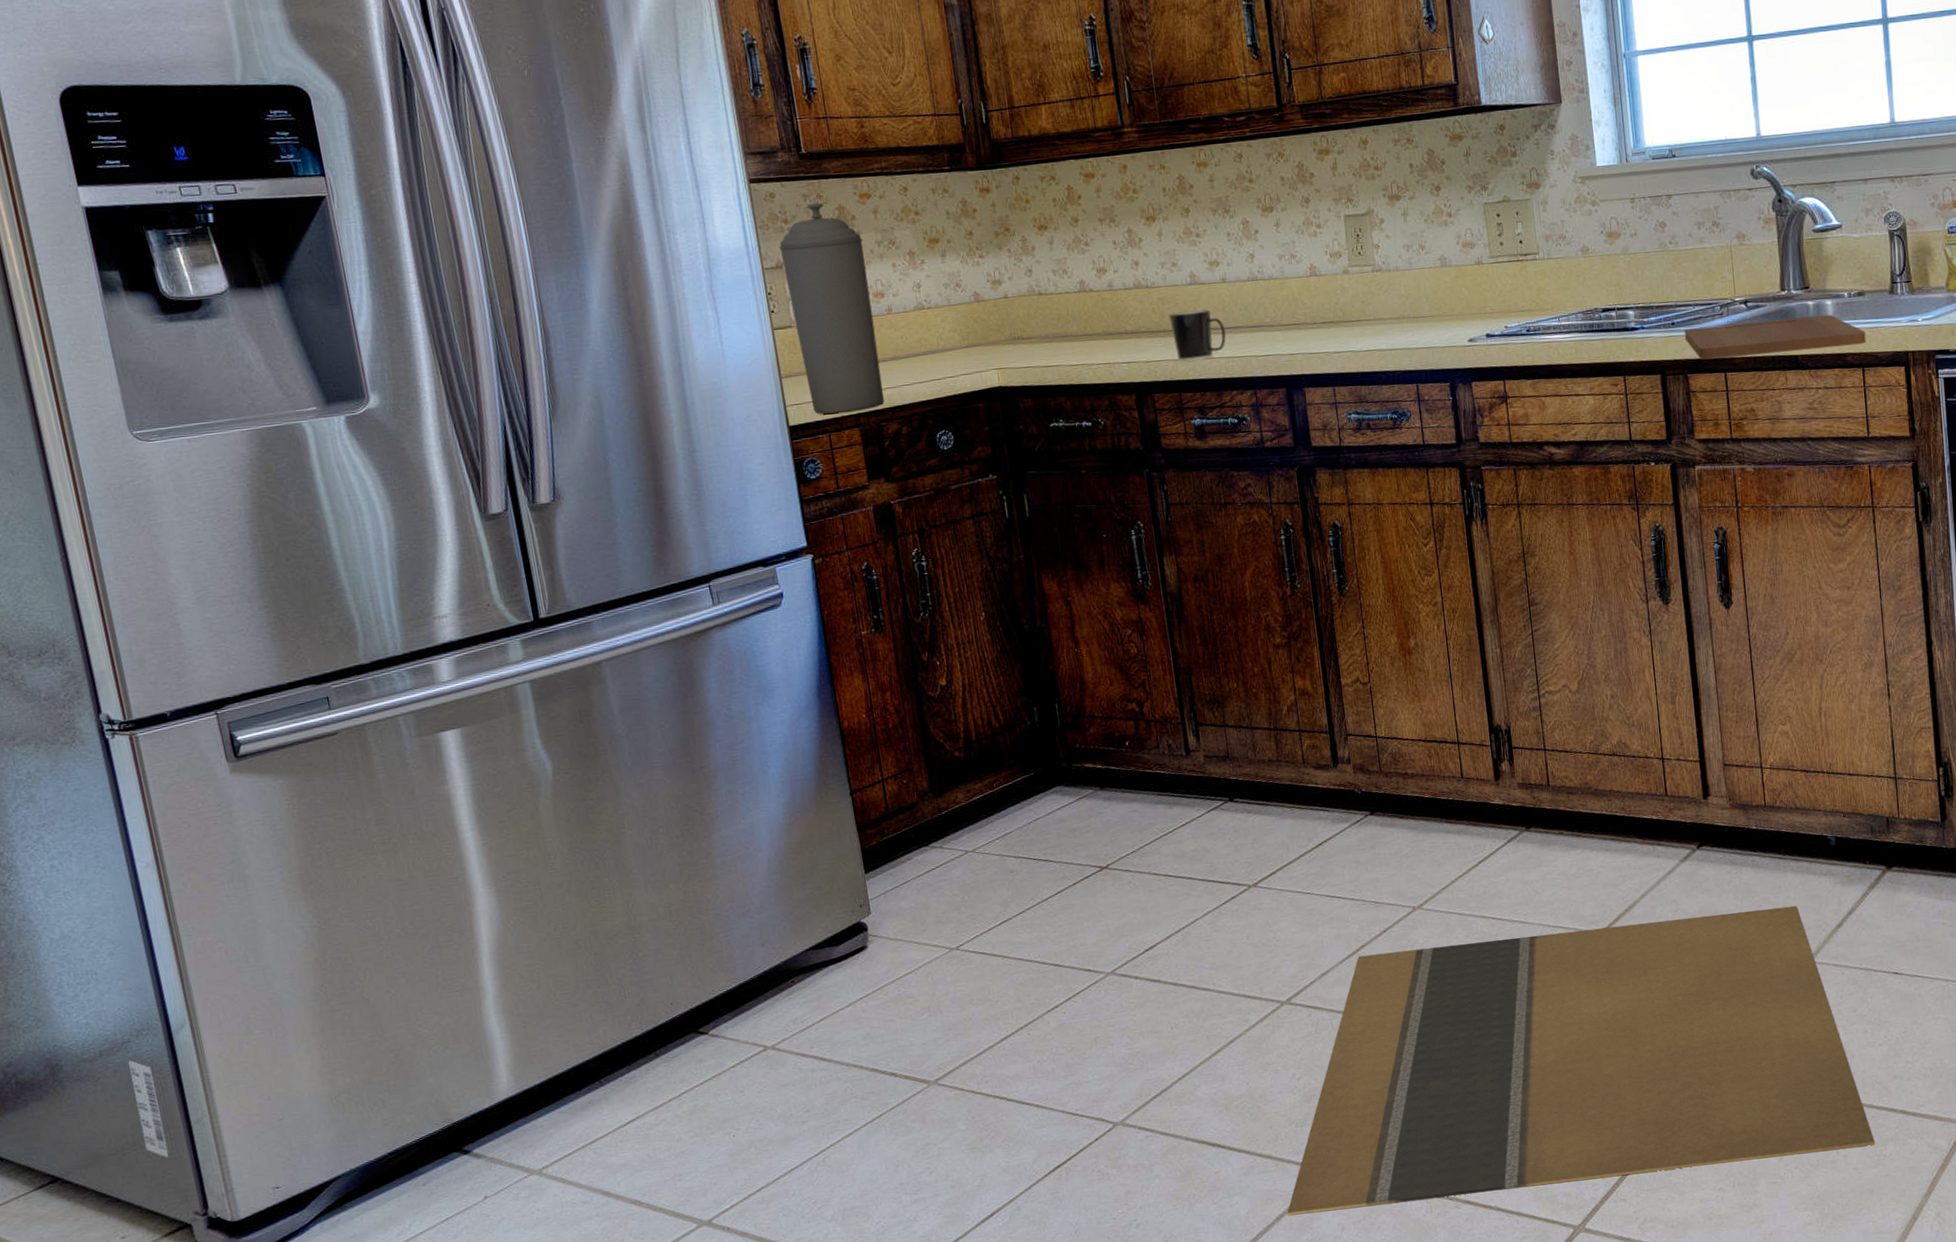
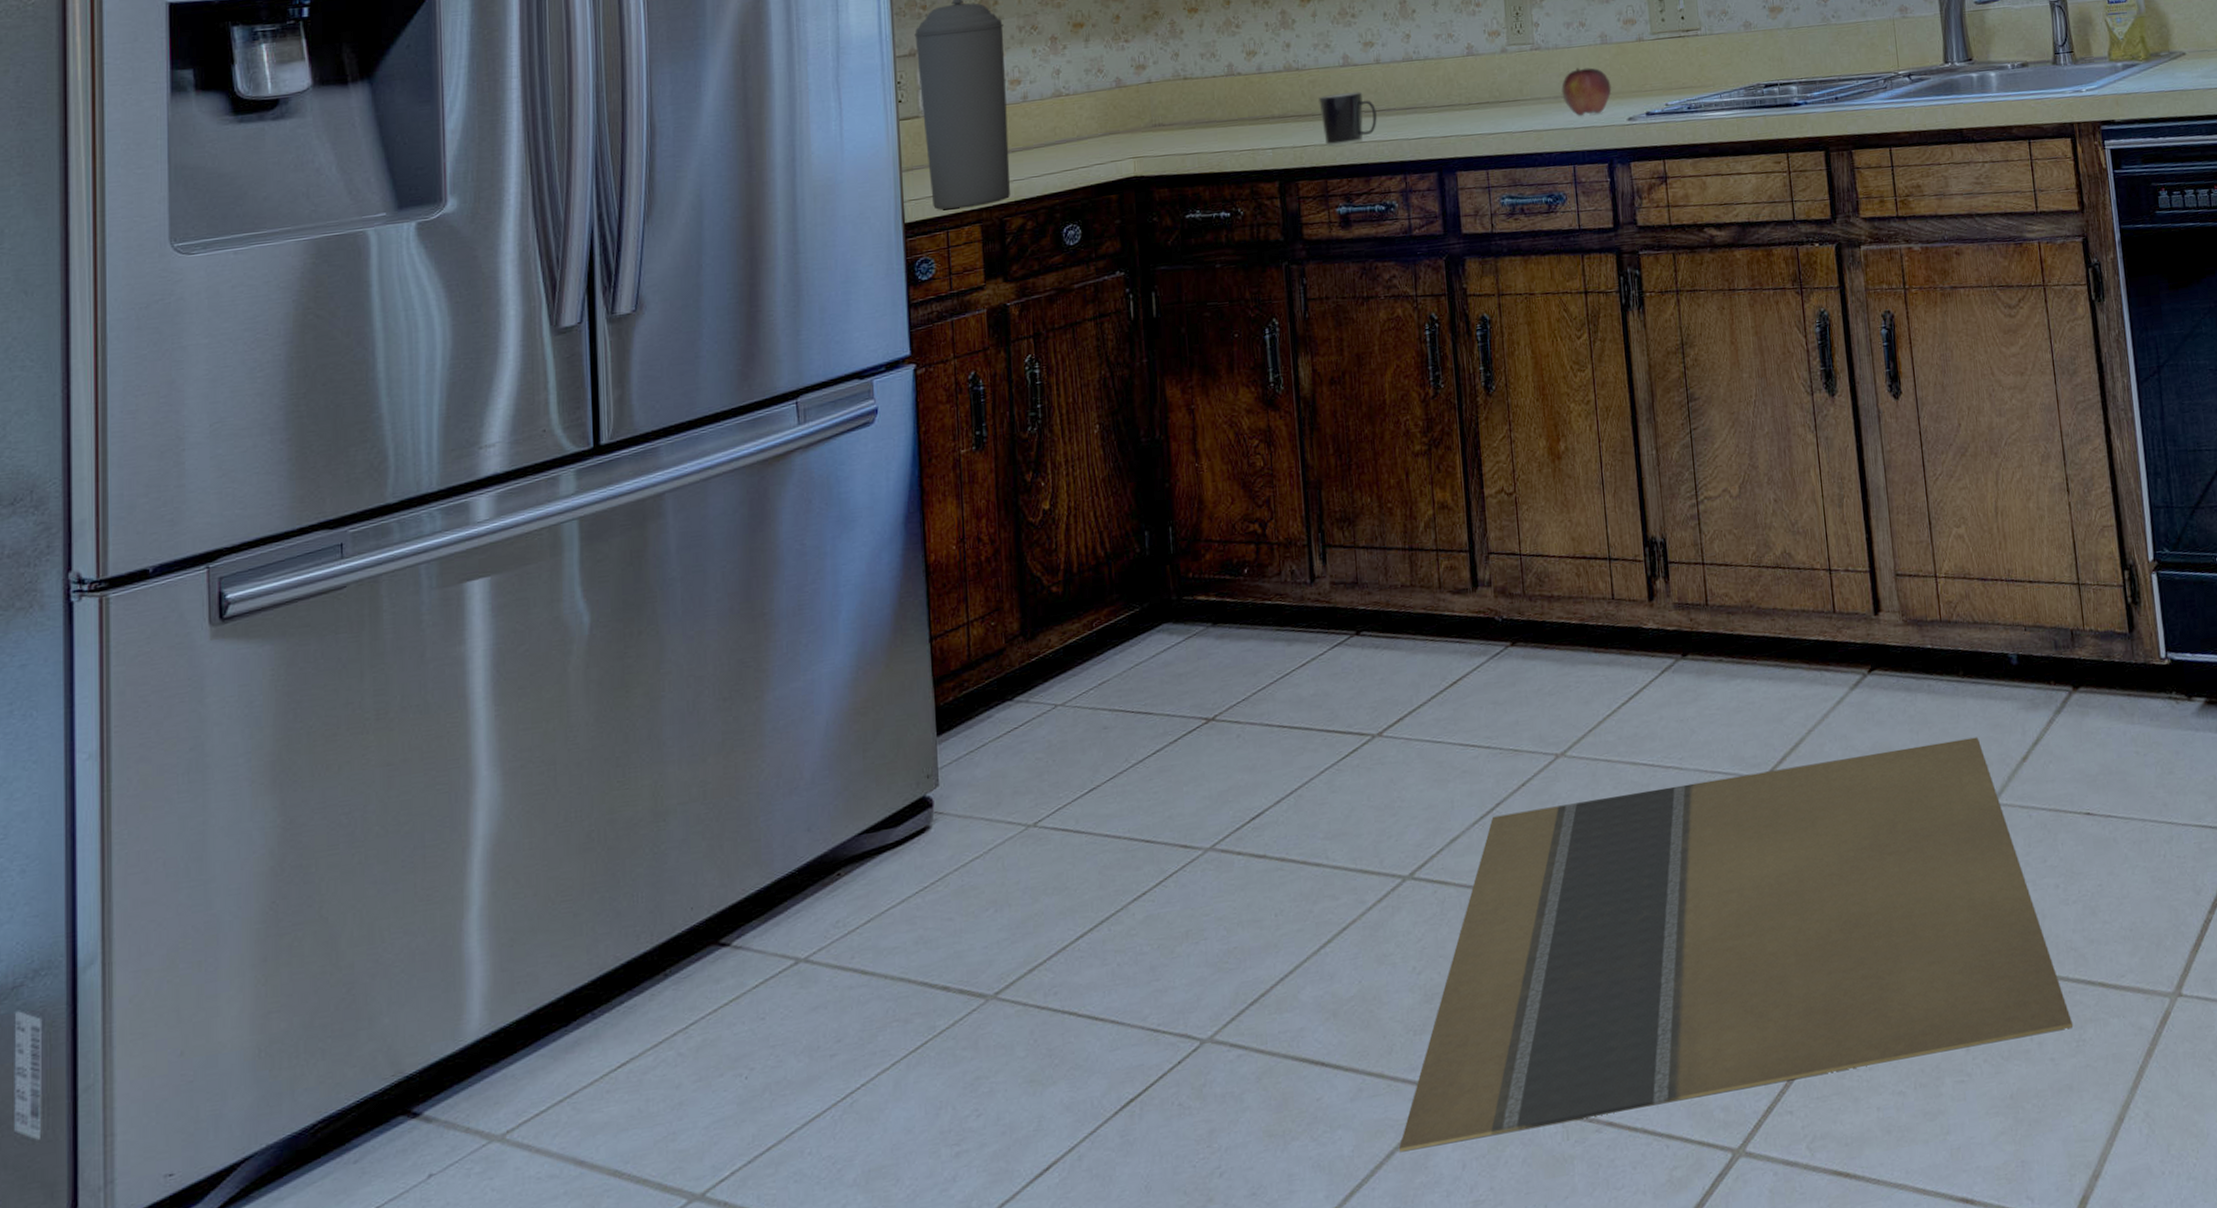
fruit: none [1403,289,1452,337] -> present [1561,67,1612,116]
cutting board: present [1684,314,1866,360] -> none [1847,86,2031,135]

